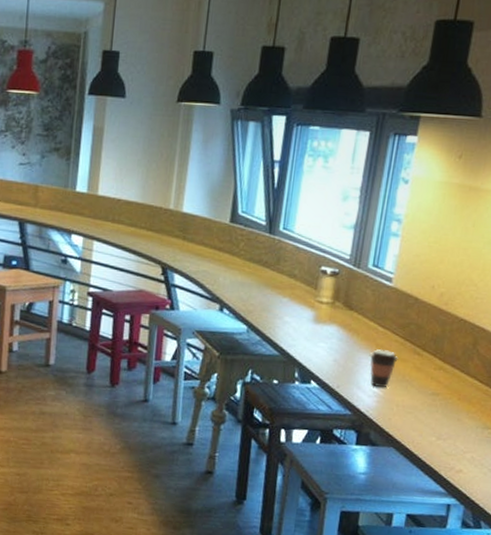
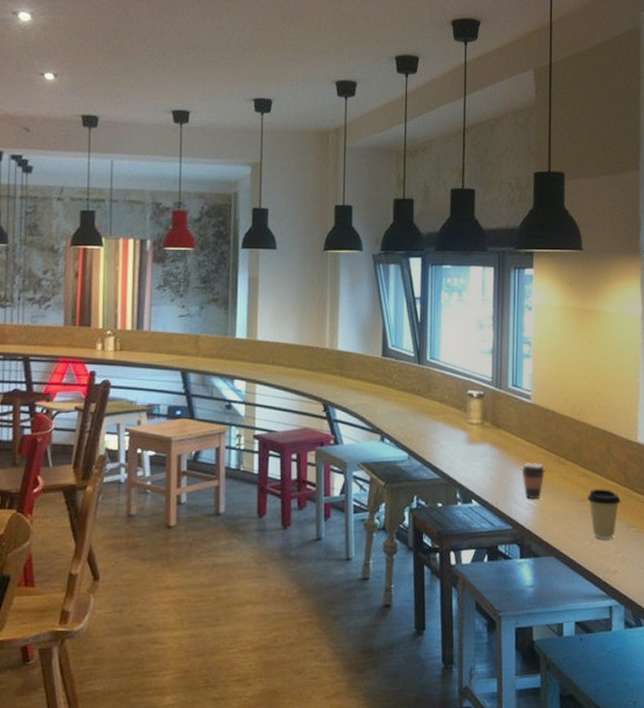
coffee cup: none [440,384,480,438] -> present [587,488,621,539]

